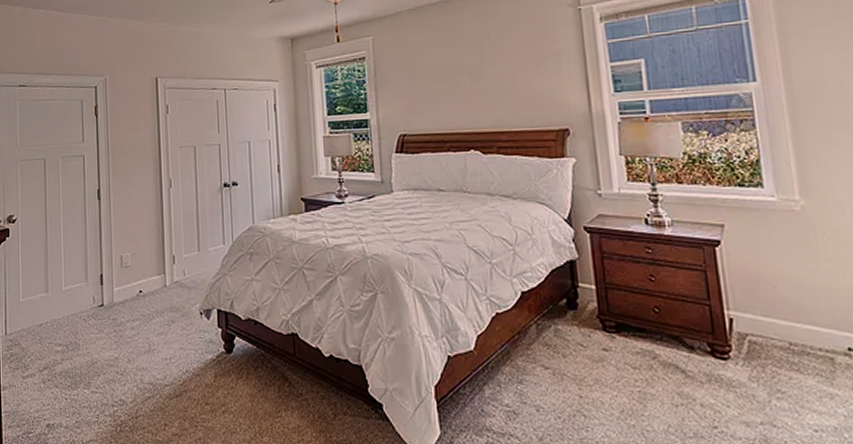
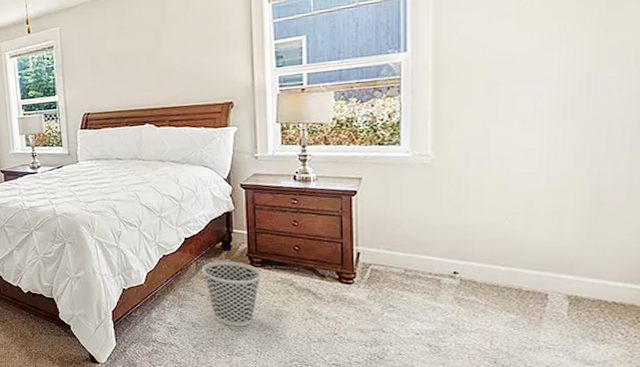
wastebasket: none [544,323,618,413] -> present [202,261,262,327]

